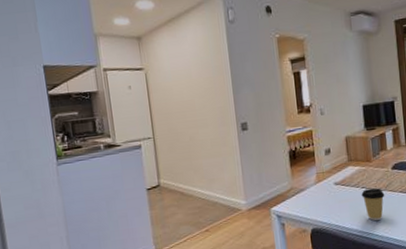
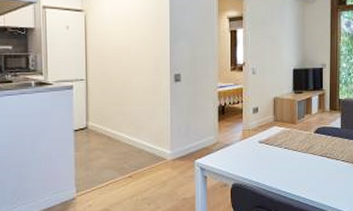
coffee cup: present [361,188,385,221] -> none [283,150,306,182]

